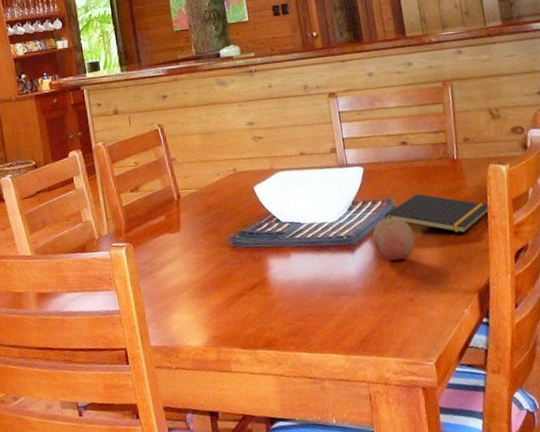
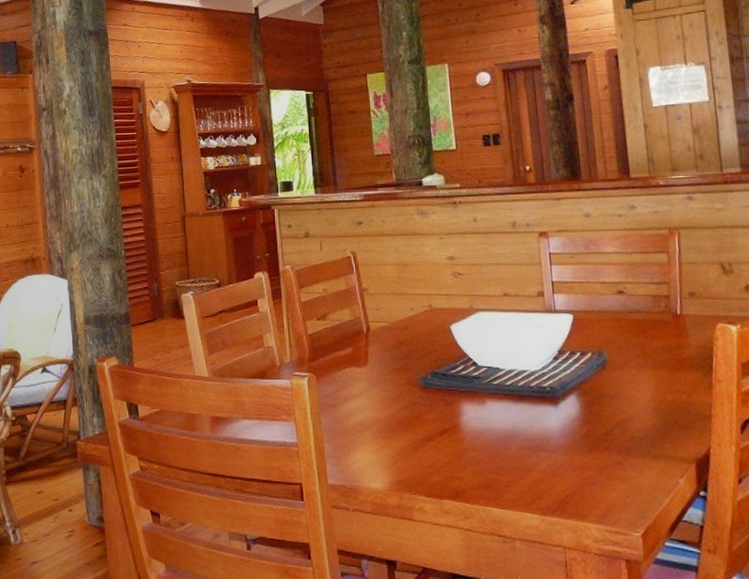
fruit: present [372,217,415,261] -> none [579,372,627,419]
notepad: present [385,193,490,234] -> none [594,348,716,397]

